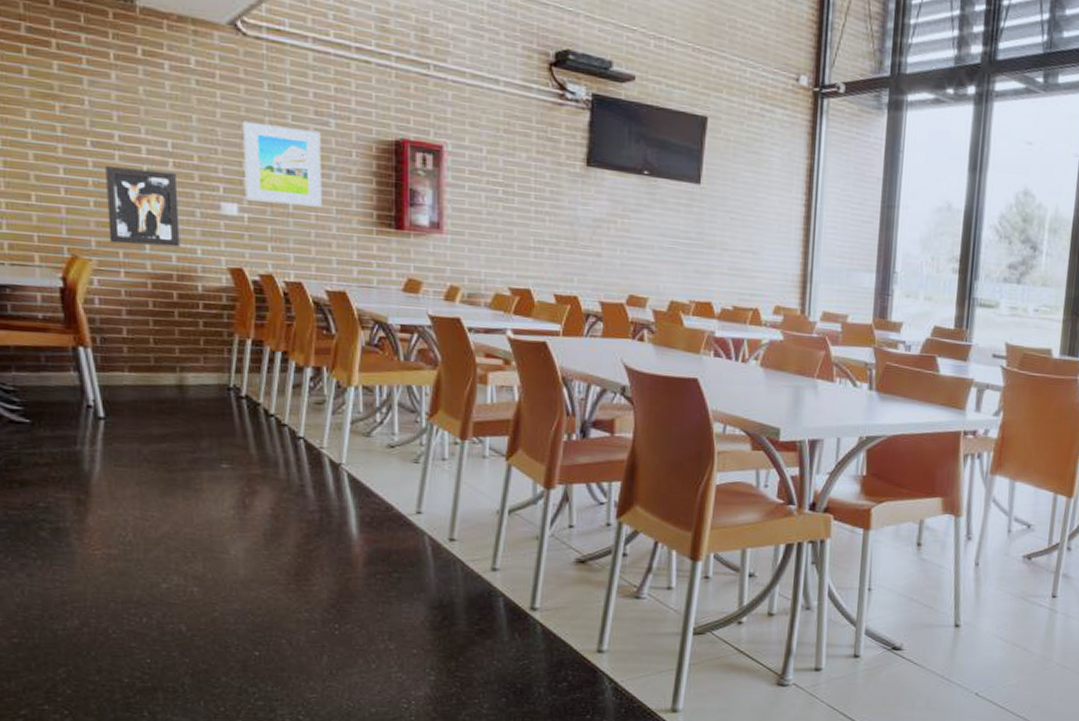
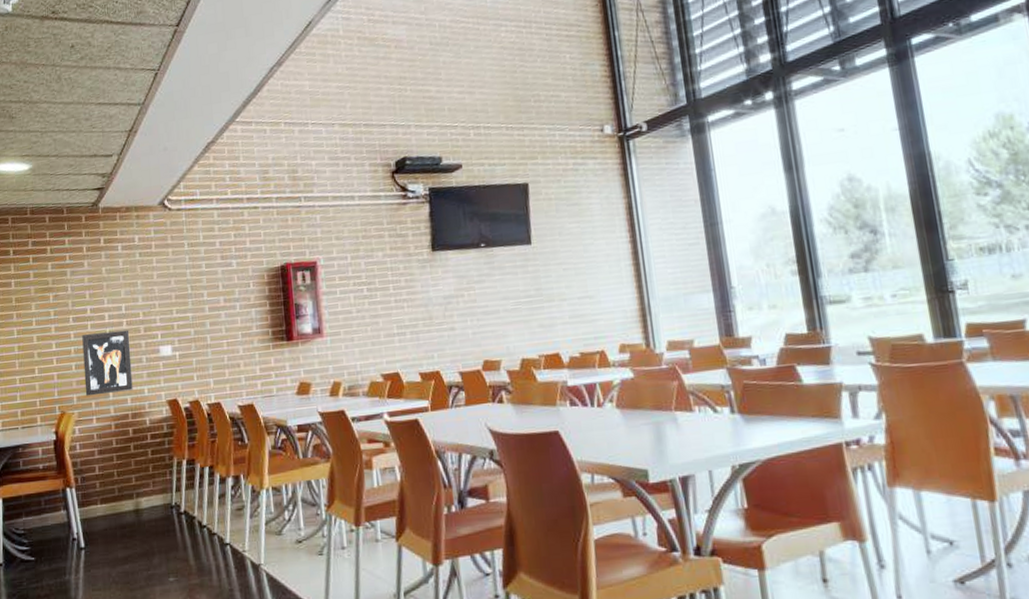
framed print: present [243,120,322,207] -> none [172,272,231,341]

